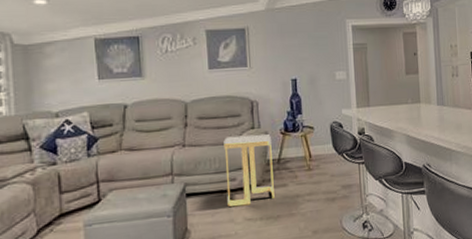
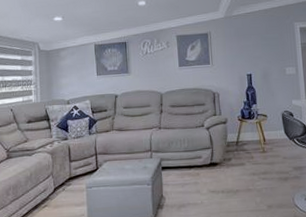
side table: present [224,134,275,207] -> none [191,120,234,180]

